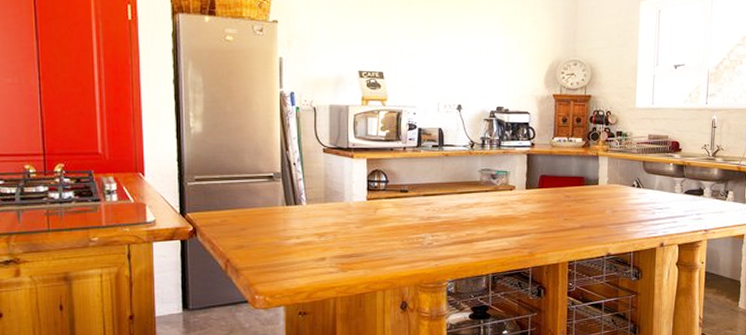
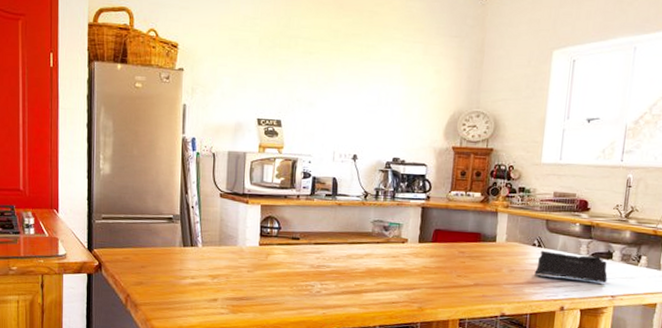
speaker: none [635,191,700,218] -> present [534,250,608,283]

